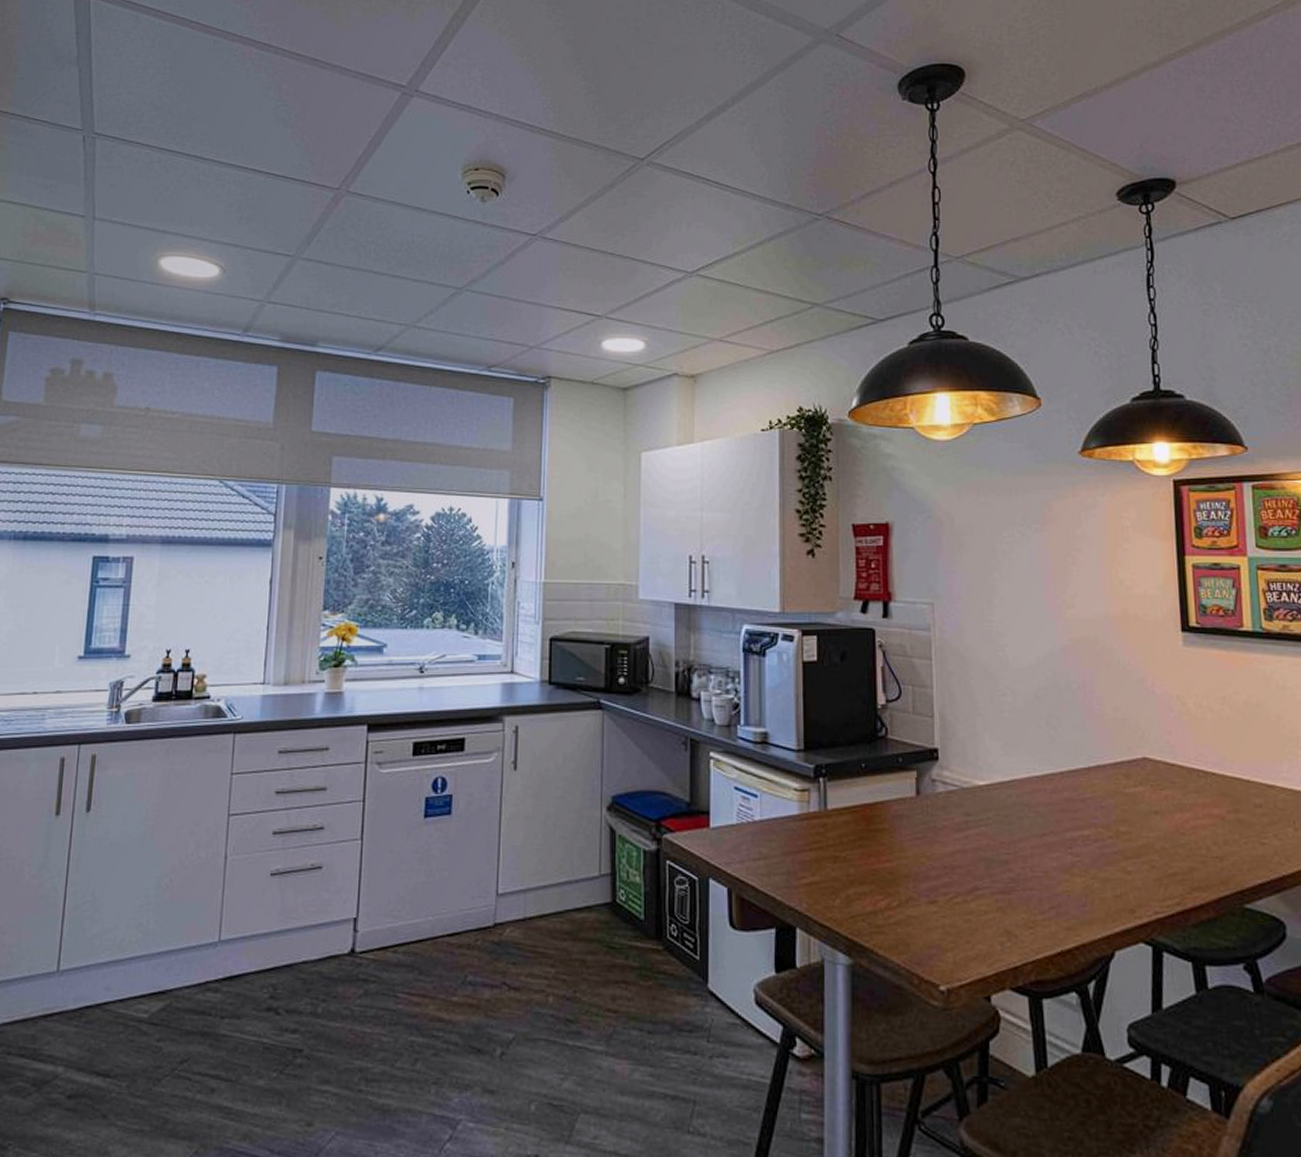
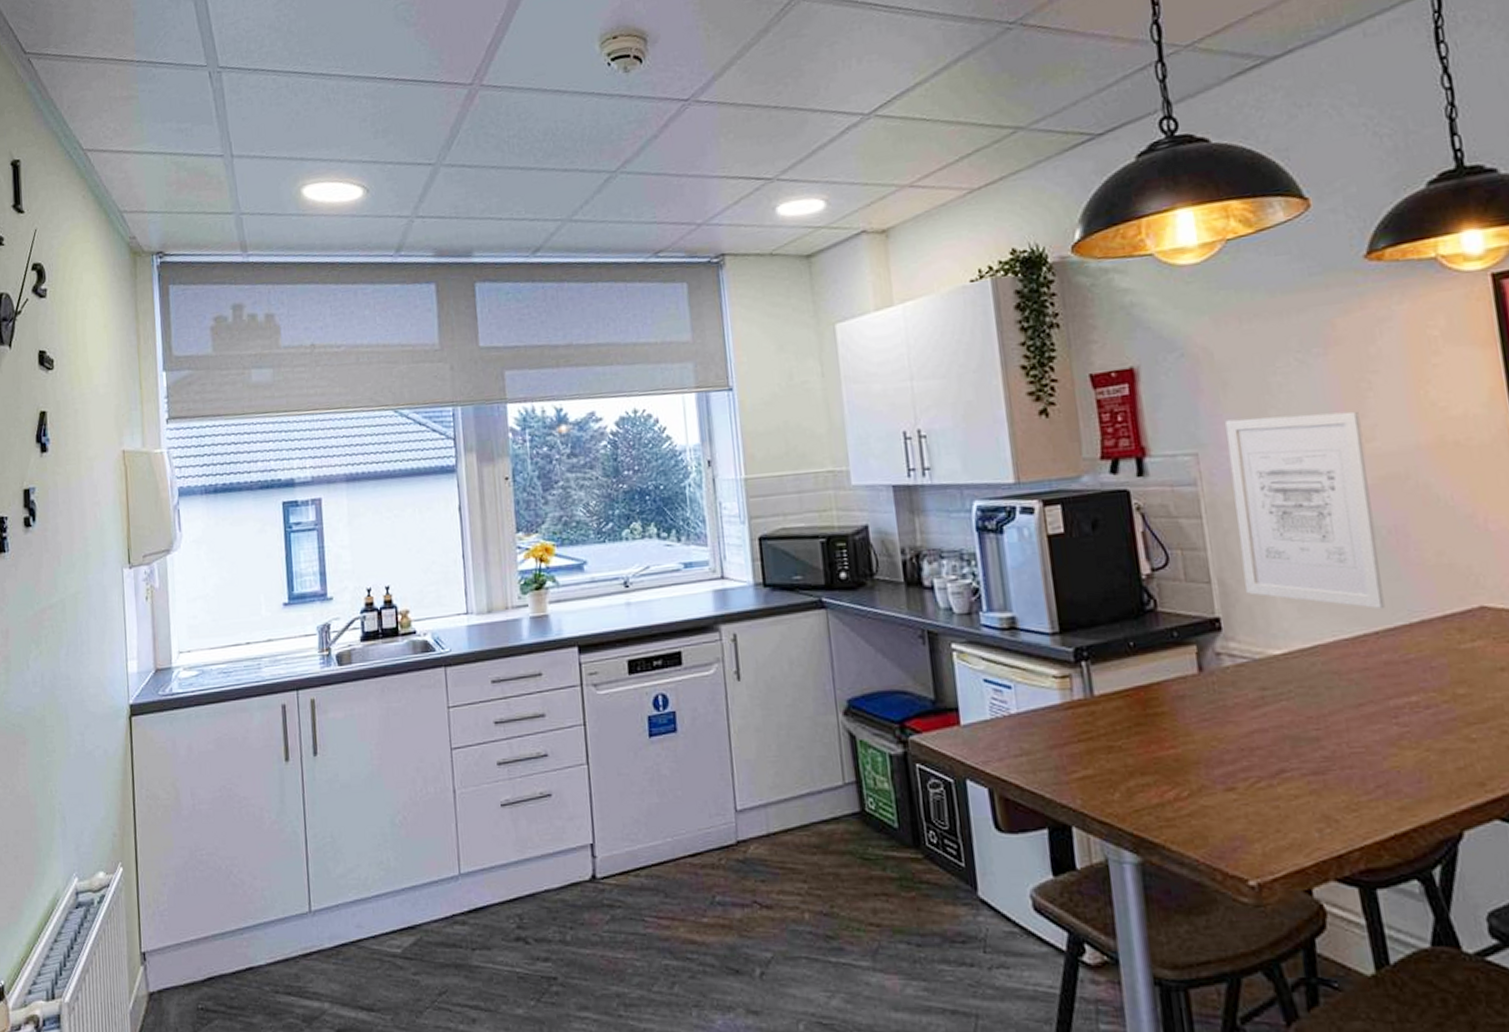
wall art: none [958,577,1070,752] -> present [1225,411,1385,609]

